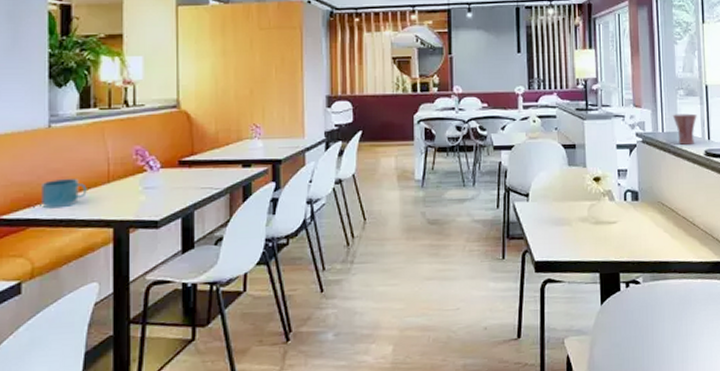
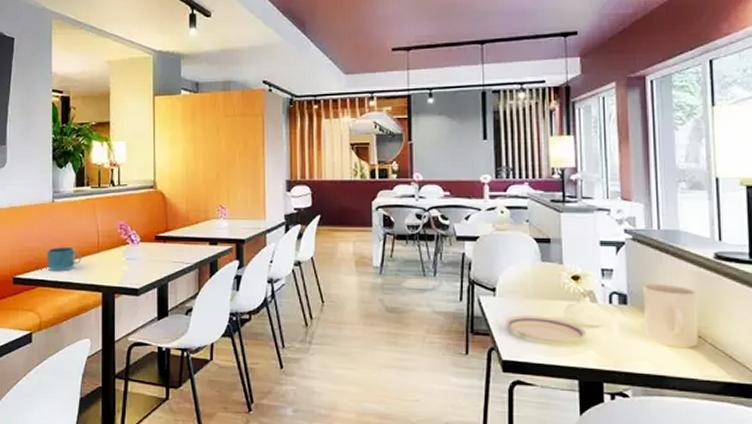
plate: none [538,216,606,242] -> present [506,315,587,344]
cup: none [651,180,693,236] -> present [643,284,698,348]
cup: present [672,113,697,145] -> none [671,209,704,245]

